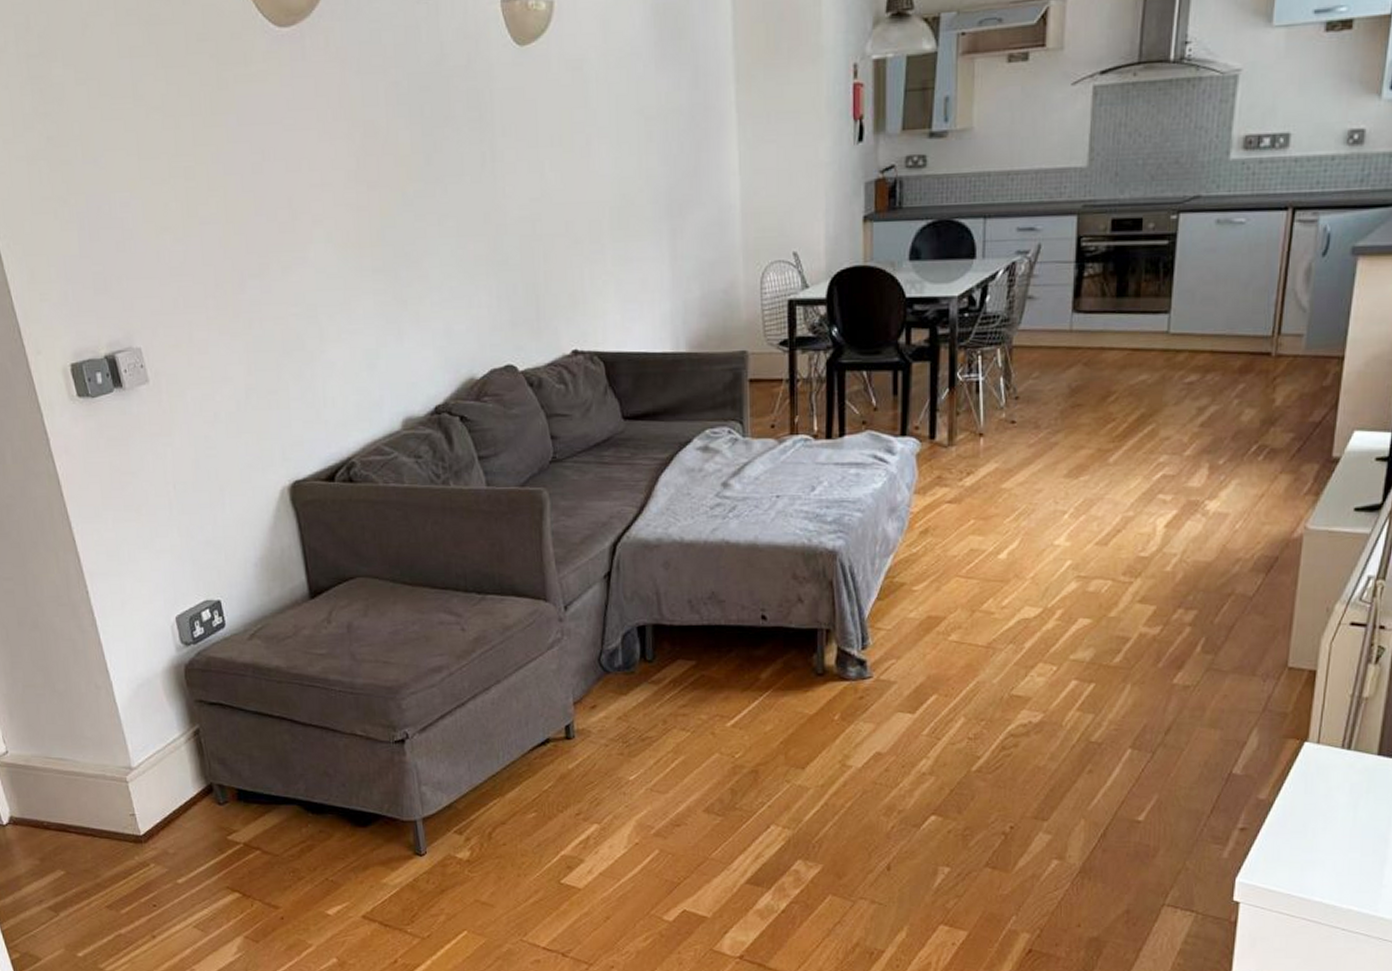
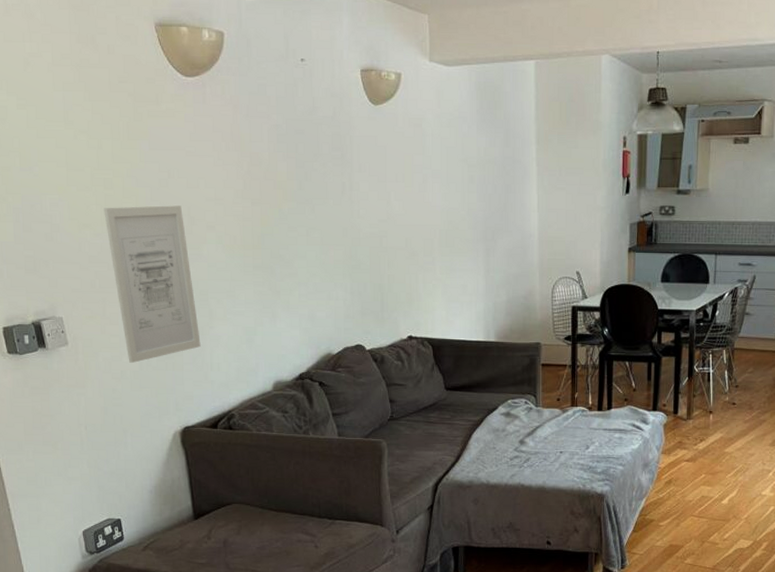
wall art: none [185,196,311,402] -> present [104,205,201,363]

